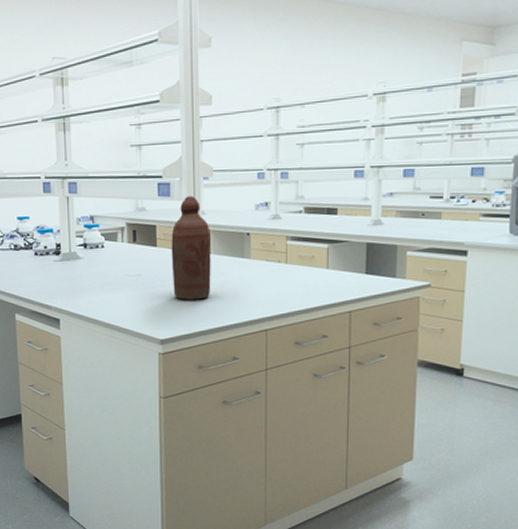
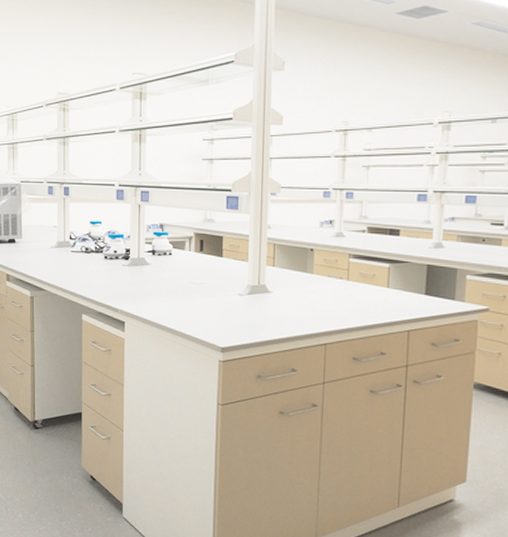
bottle: present [171,196,211,300] -> none [236,210,275,311]

